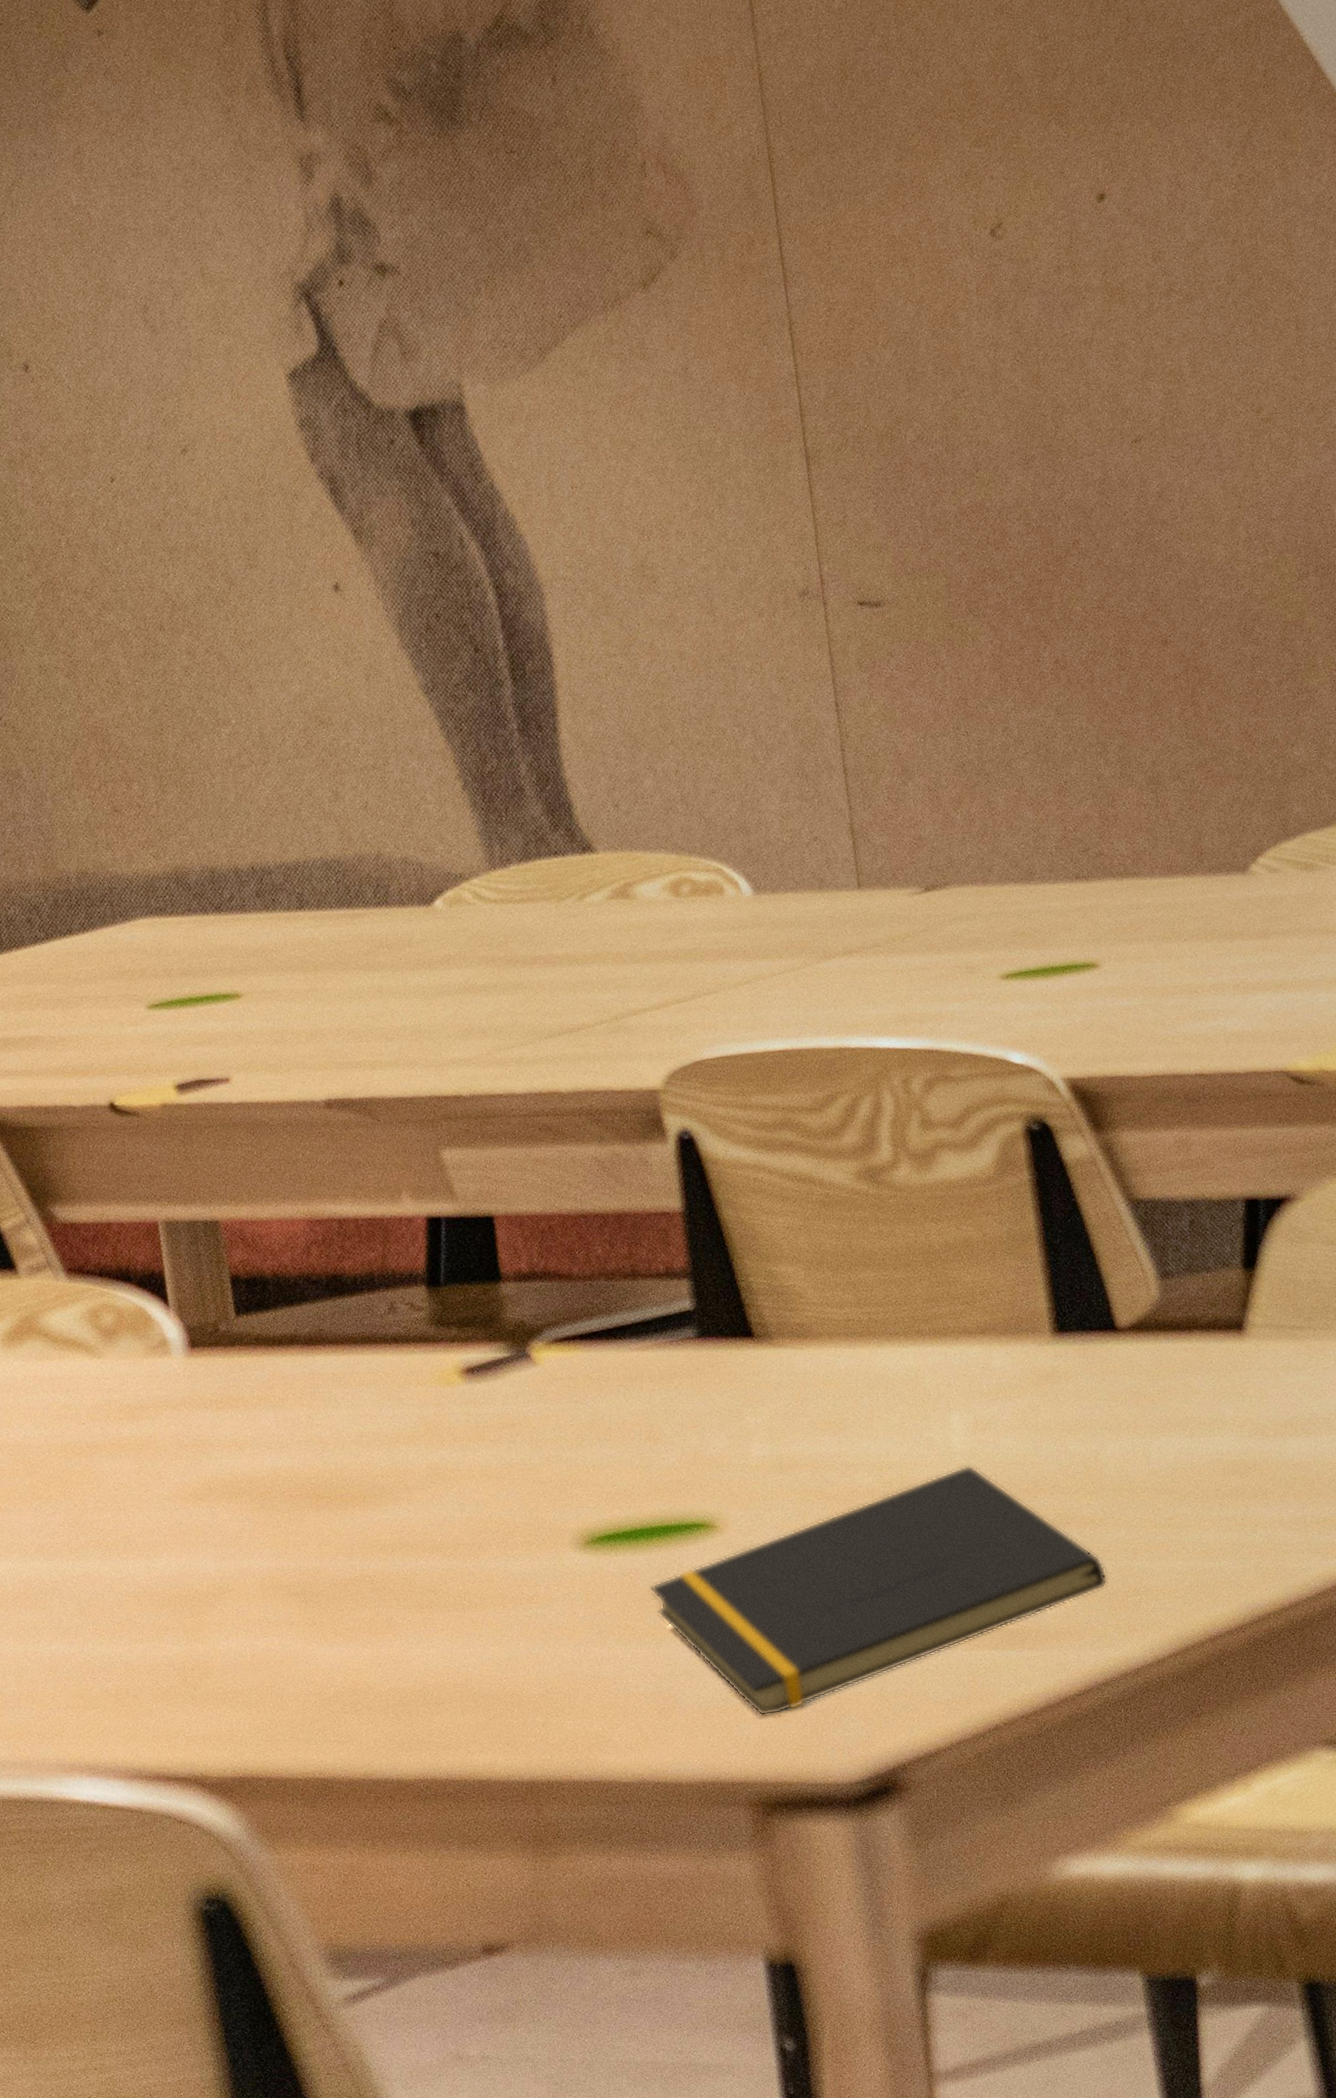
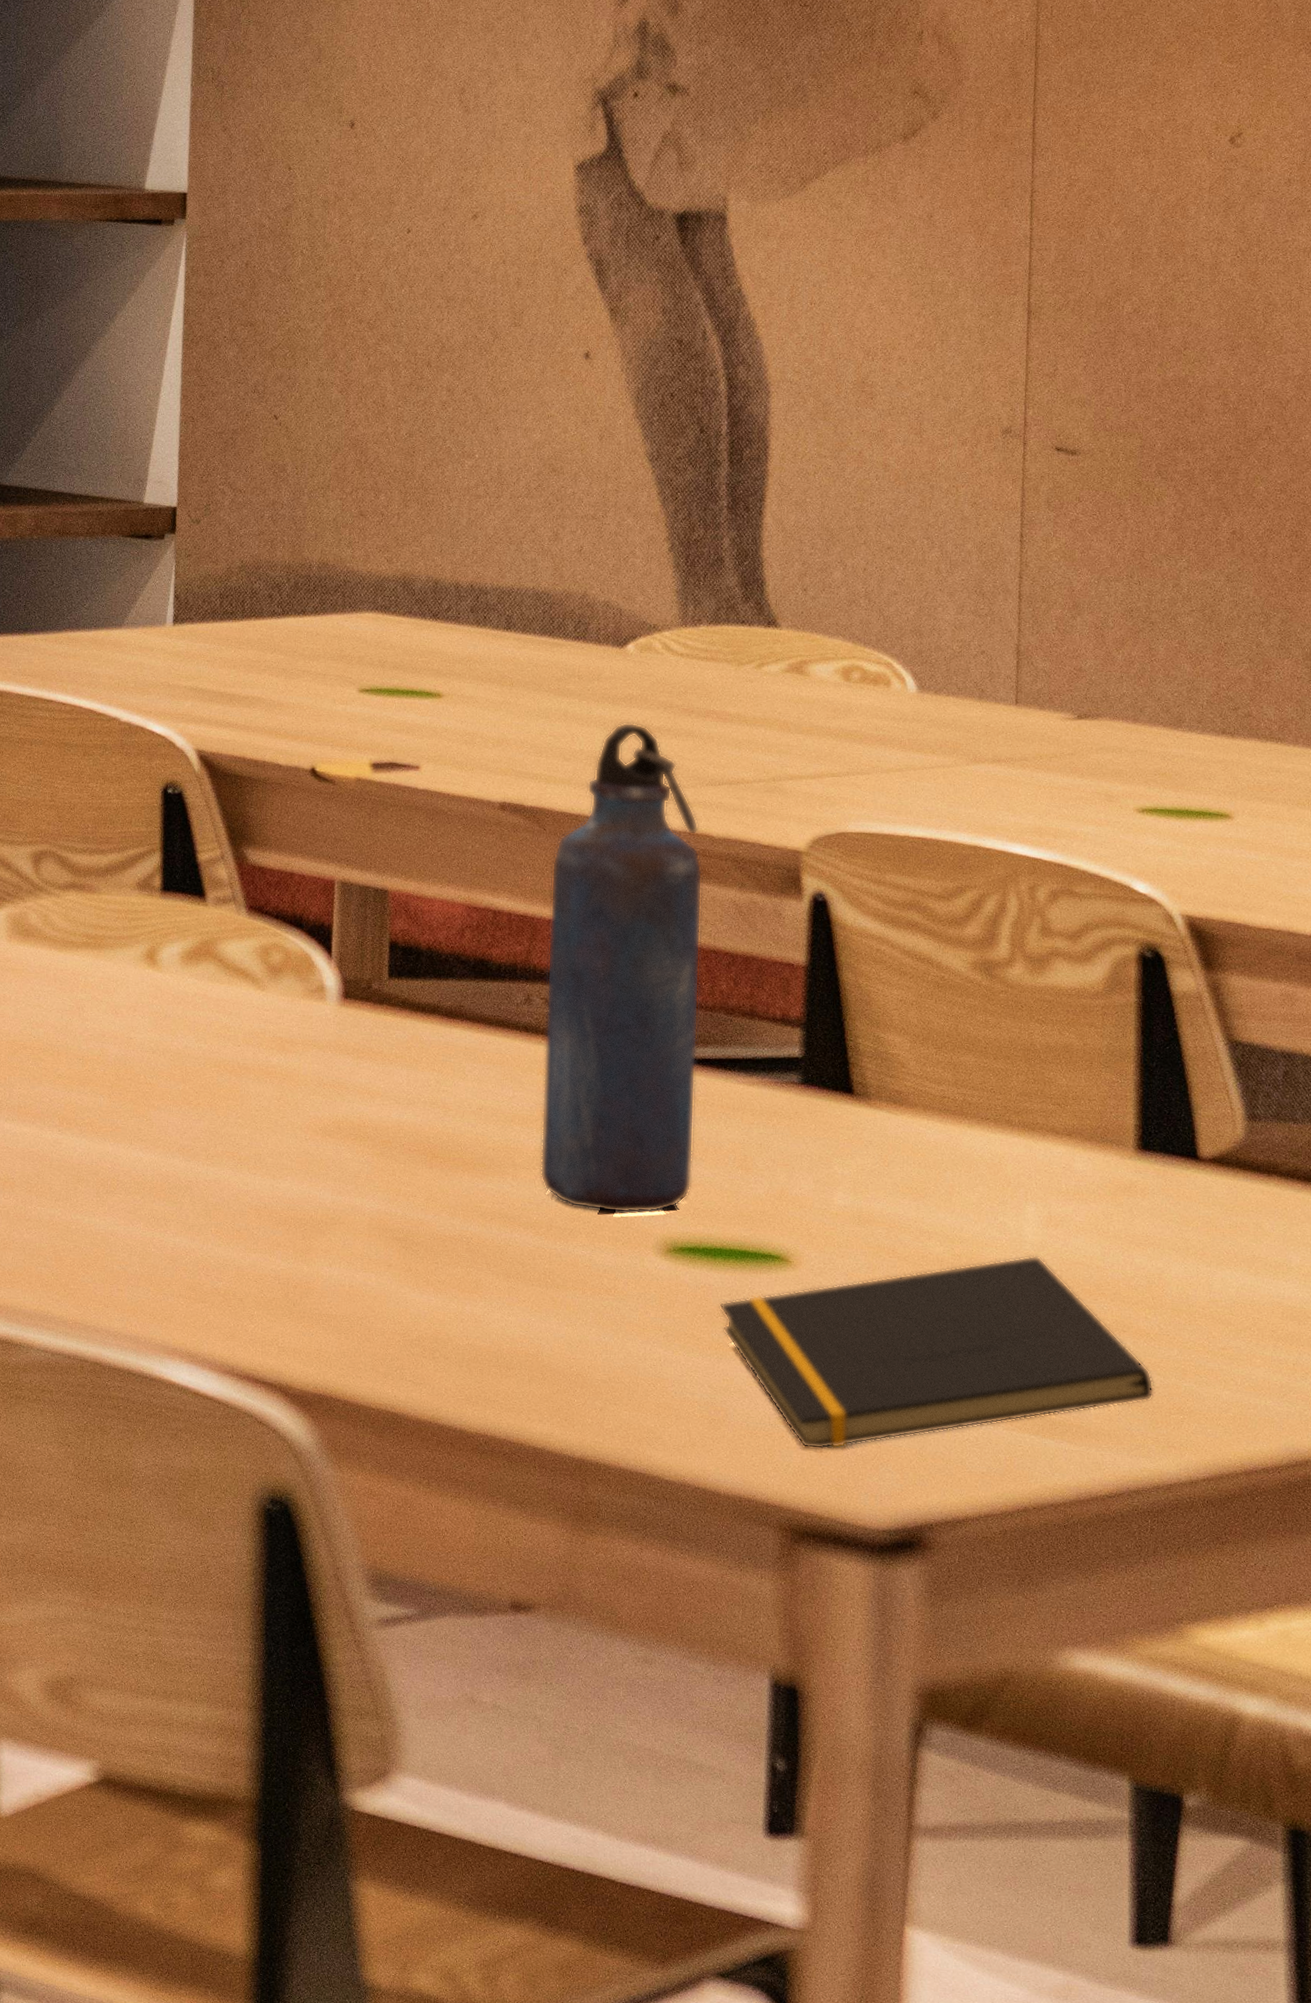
water bottle: none [392,985,600,1519] -> present [540,722,703,1214]

